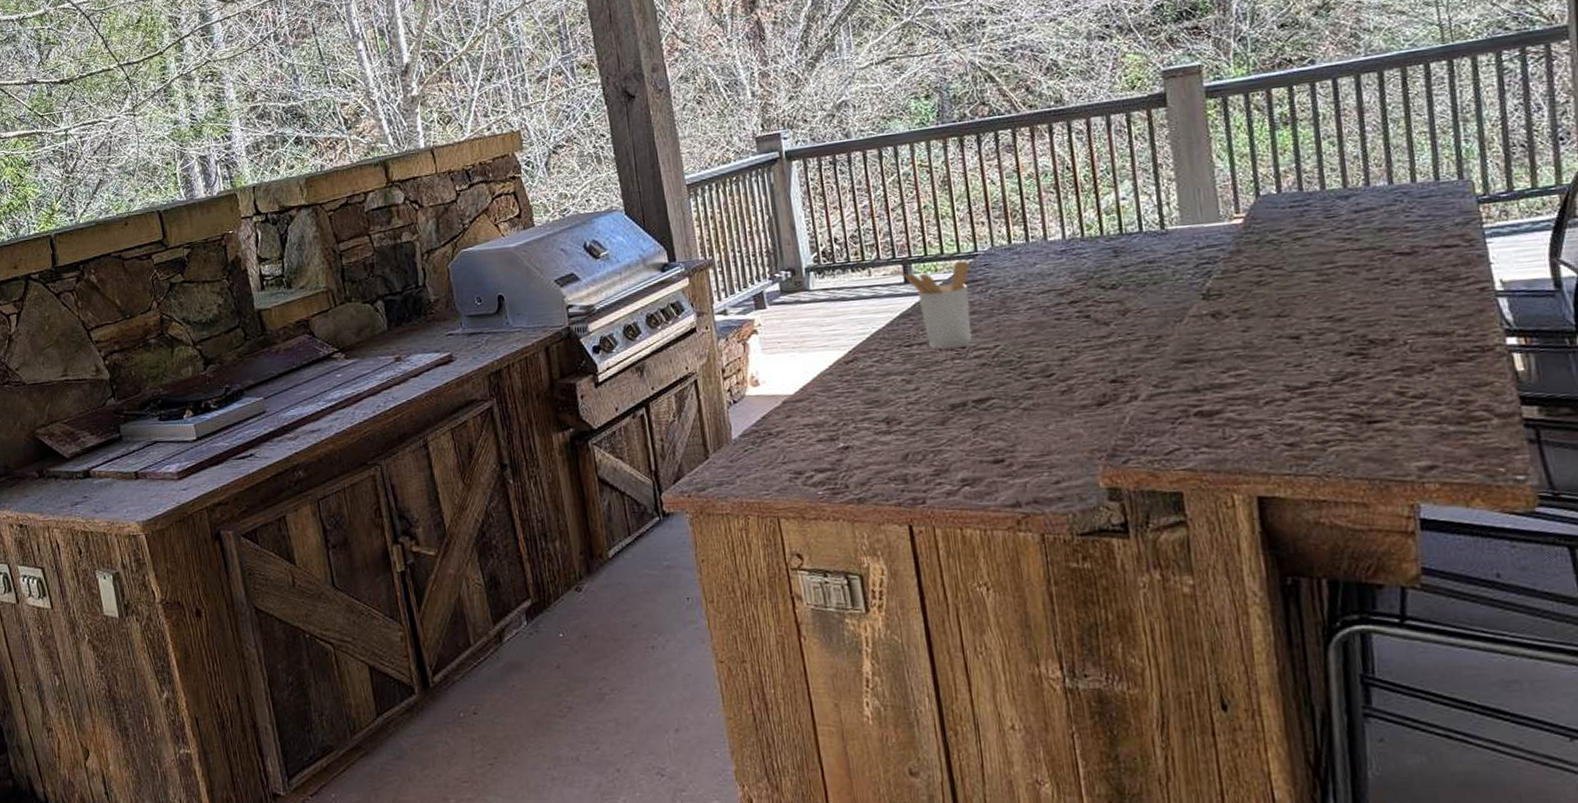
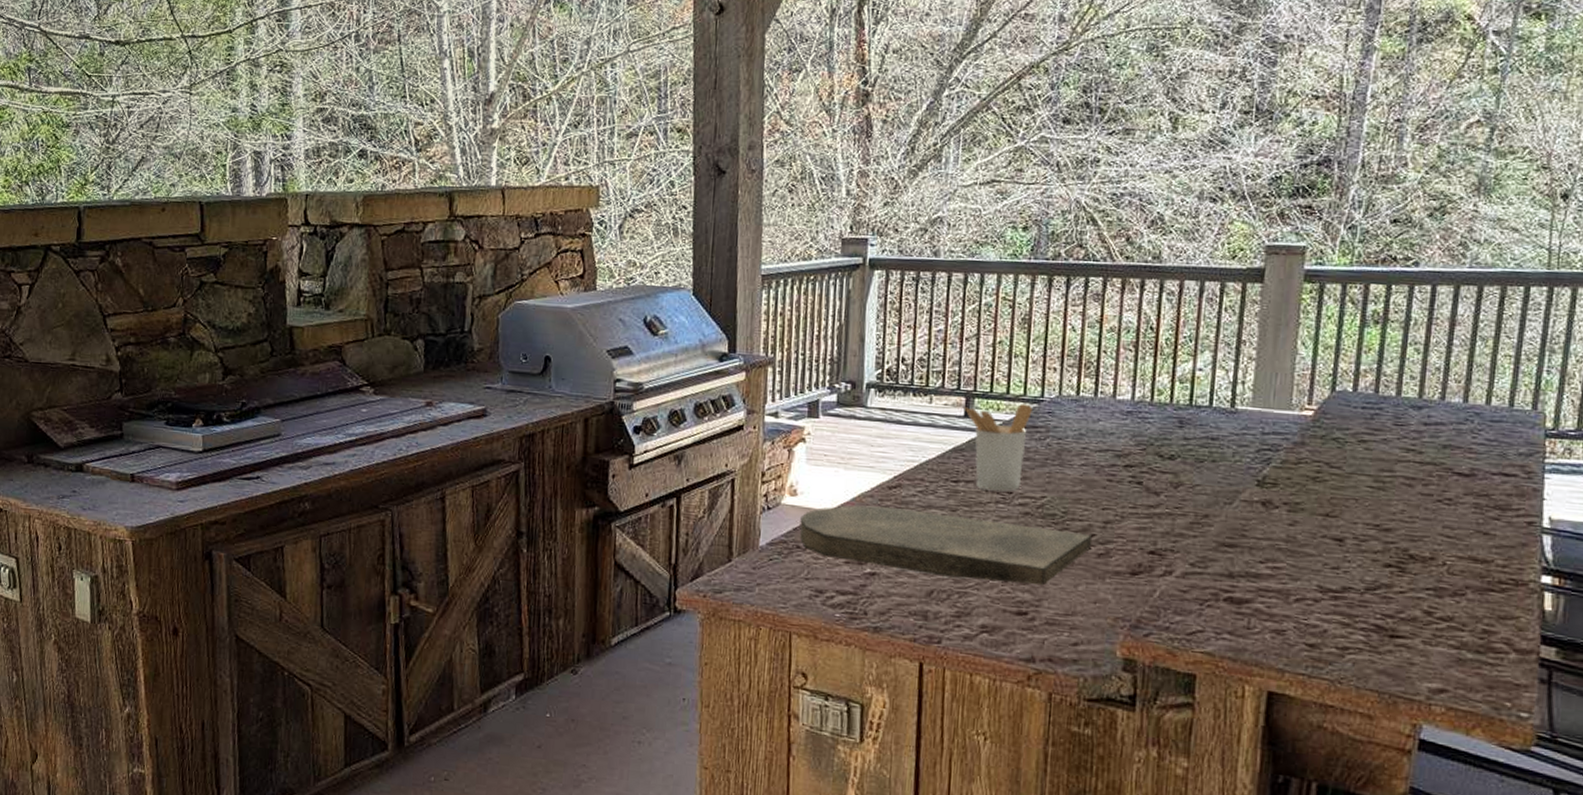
cutting board: none [766,374,1054,439] -> present [799,505,1093,586]

